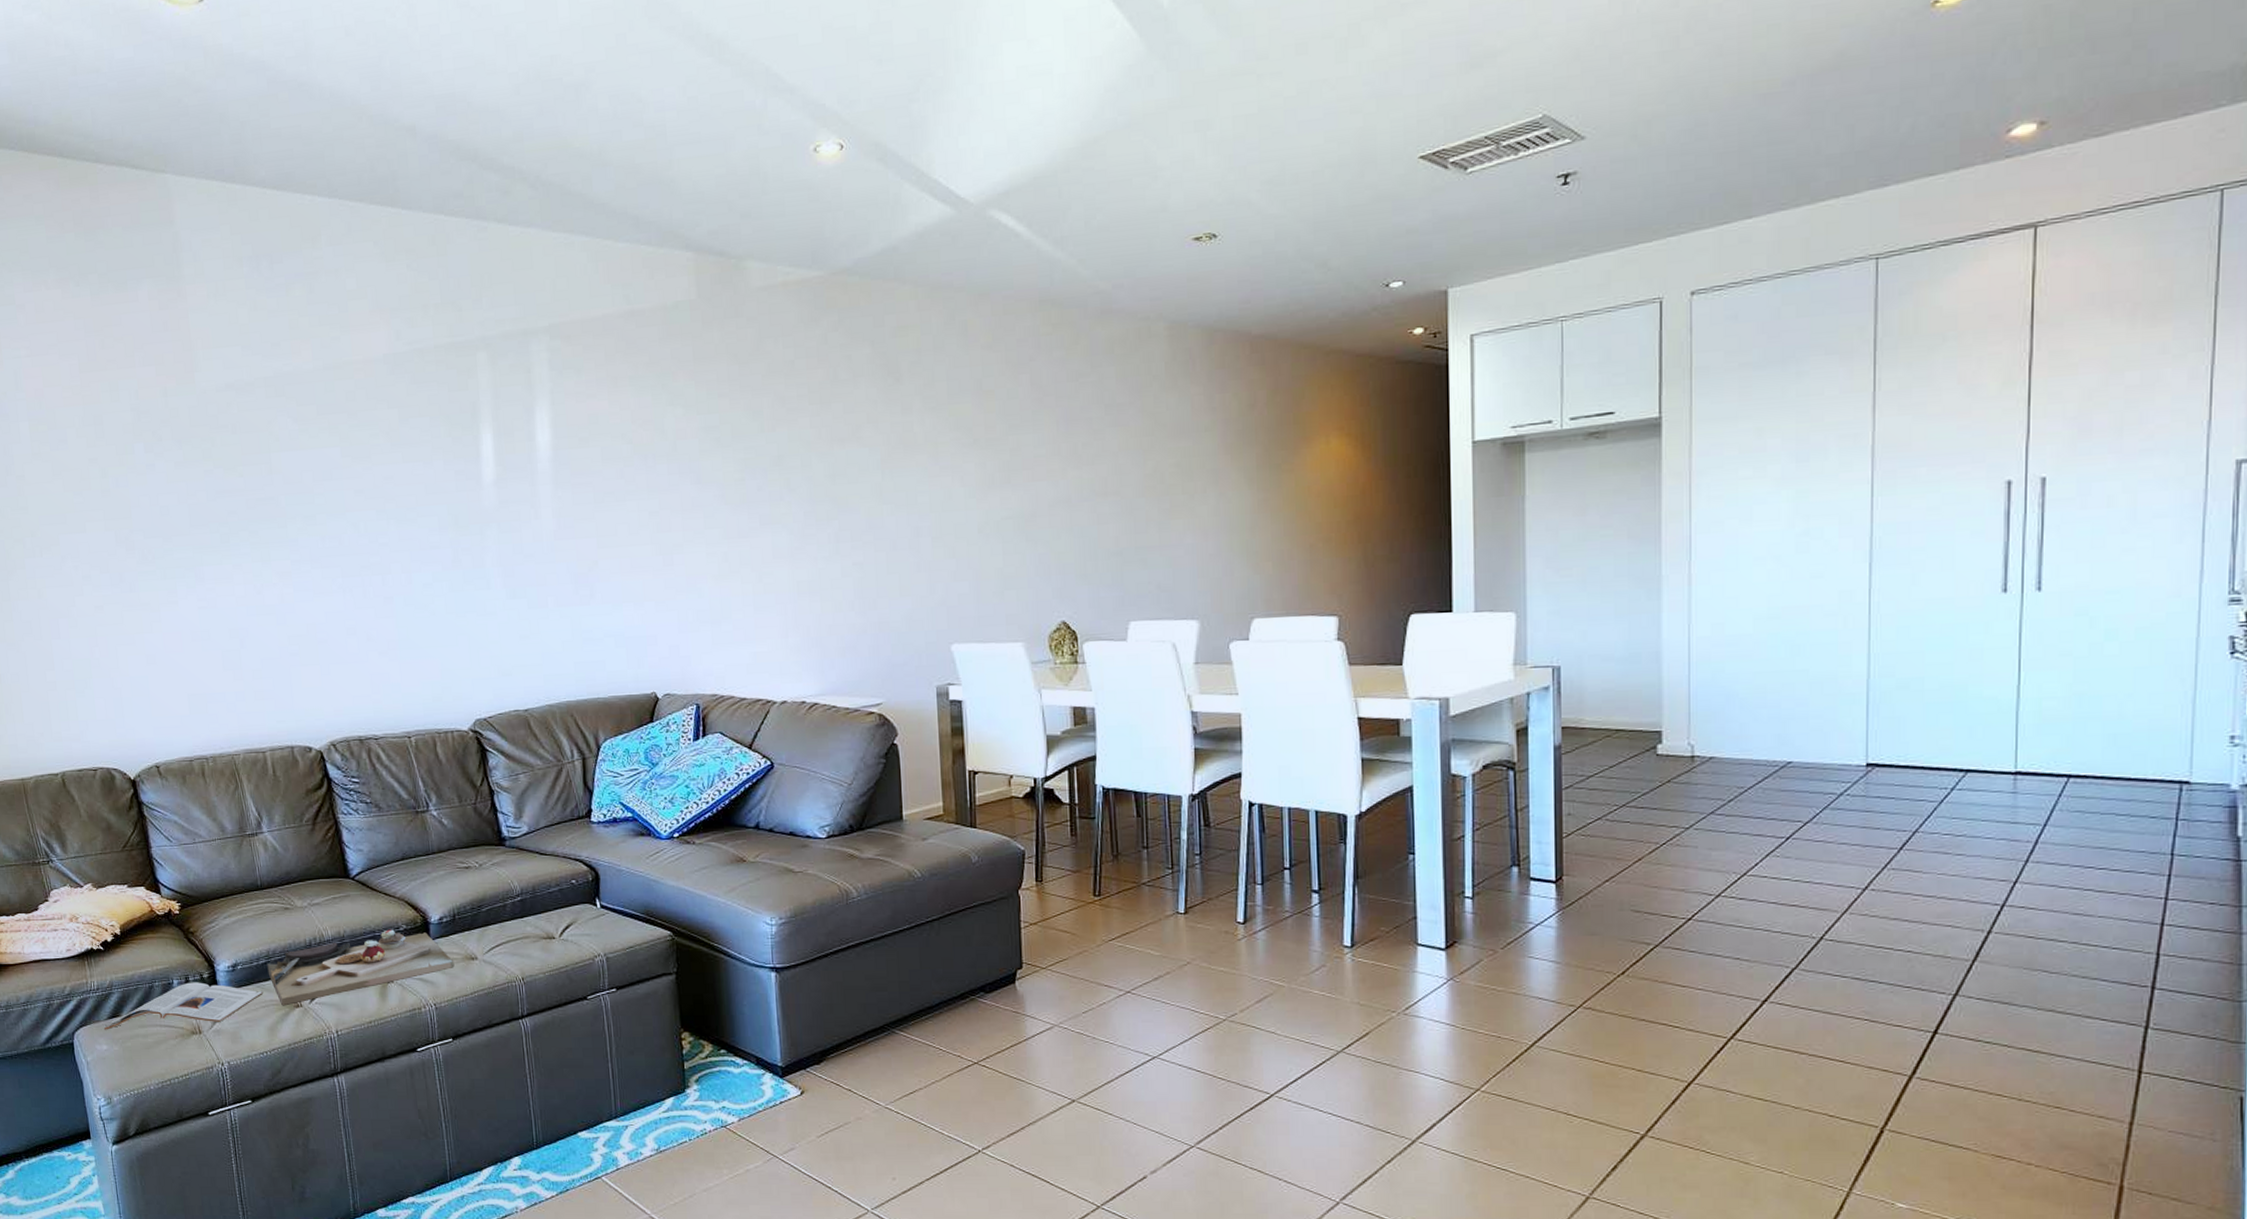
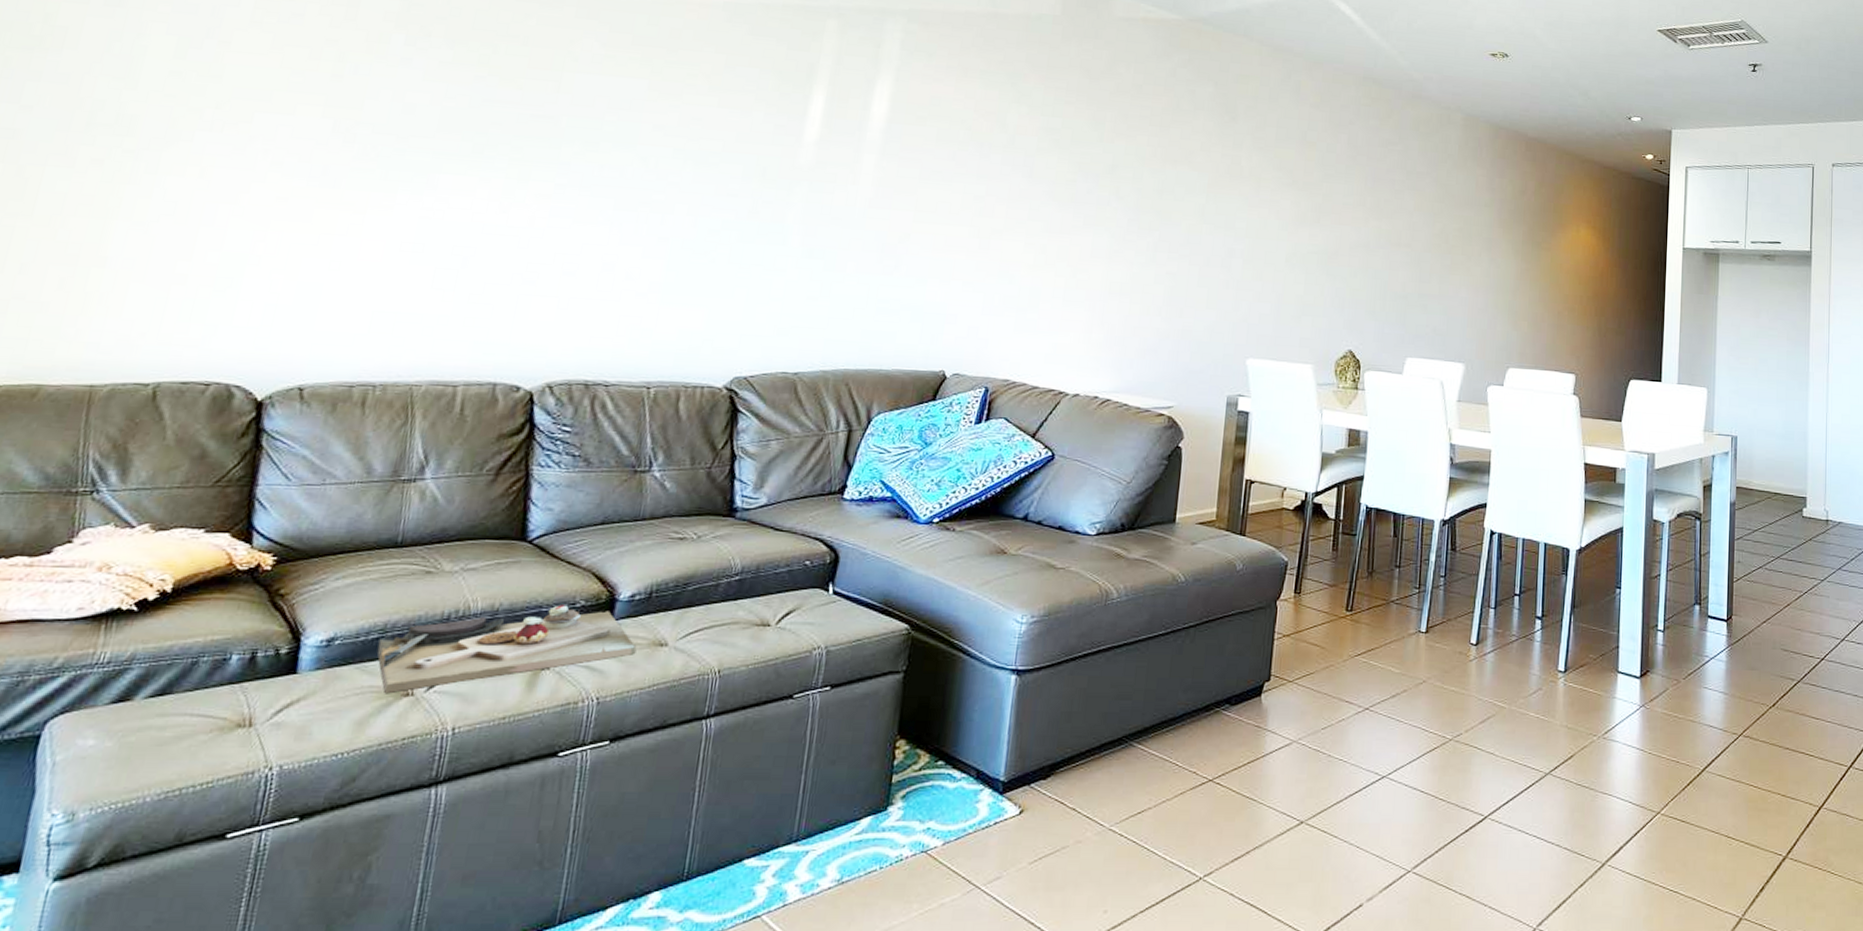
magazine: present [104,982,263,1031] -> none [99,659,362,720]

